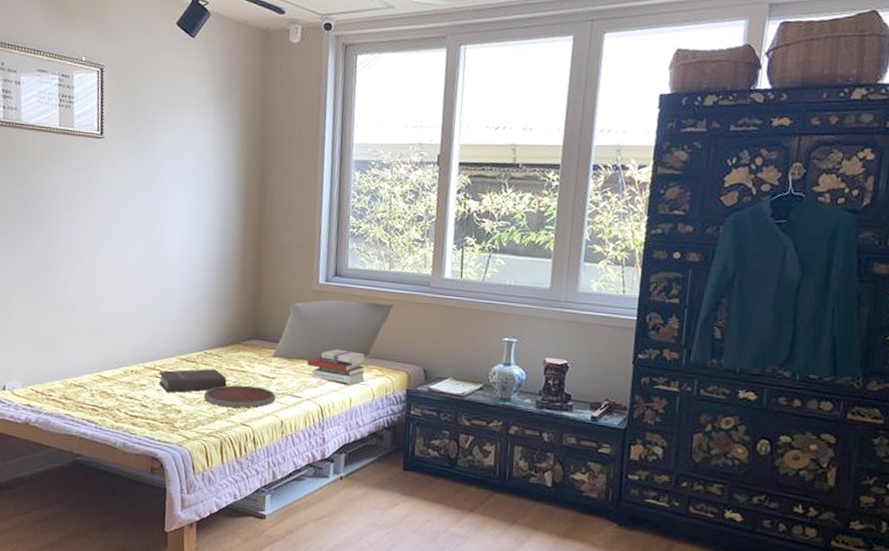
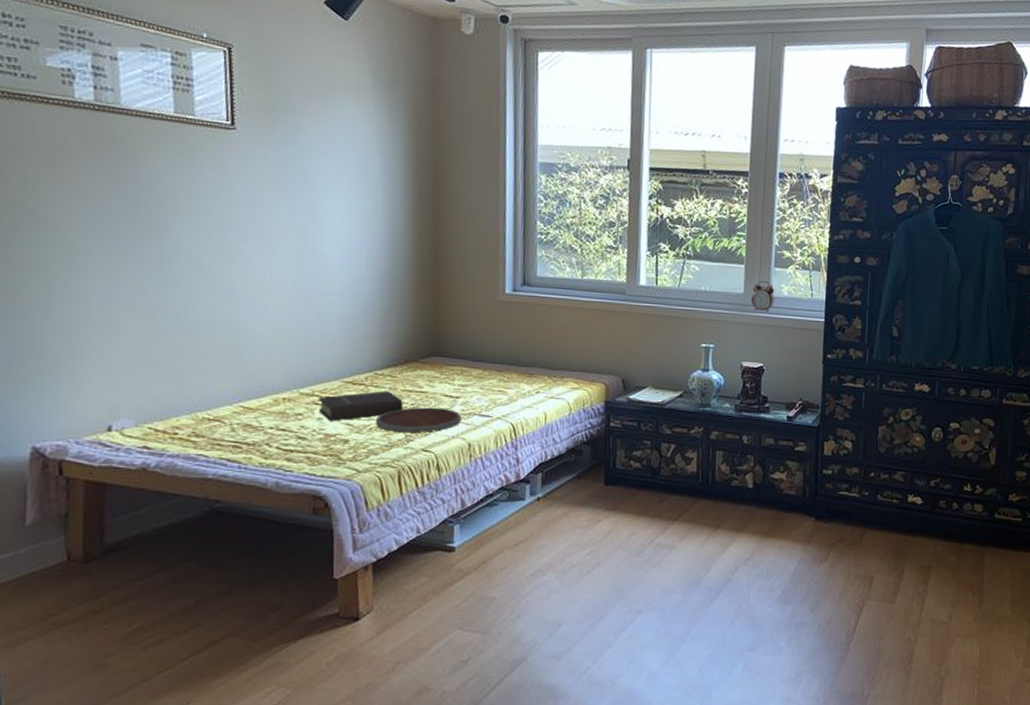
cushion: present [272,299,394,362] -> none [455,310,588,378]
books: present [307,349,365,386] -> none [495,362,560,401]
alarm clock: none [557,275,584,309] -> present [750,280,775,313]

